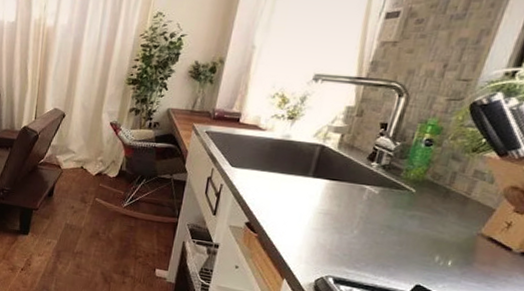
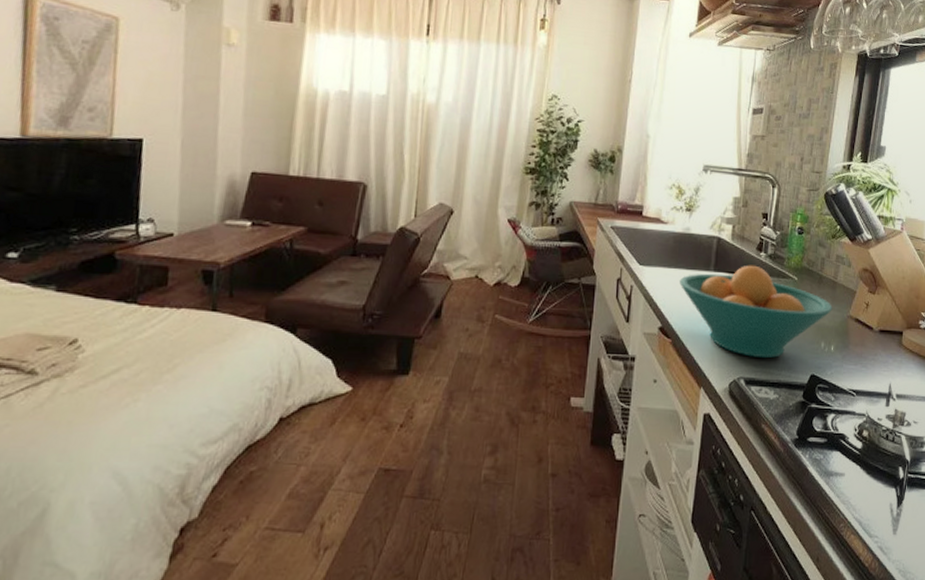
fruit bowl: none [272,173,458,264] -> present [679,265,833,359]

